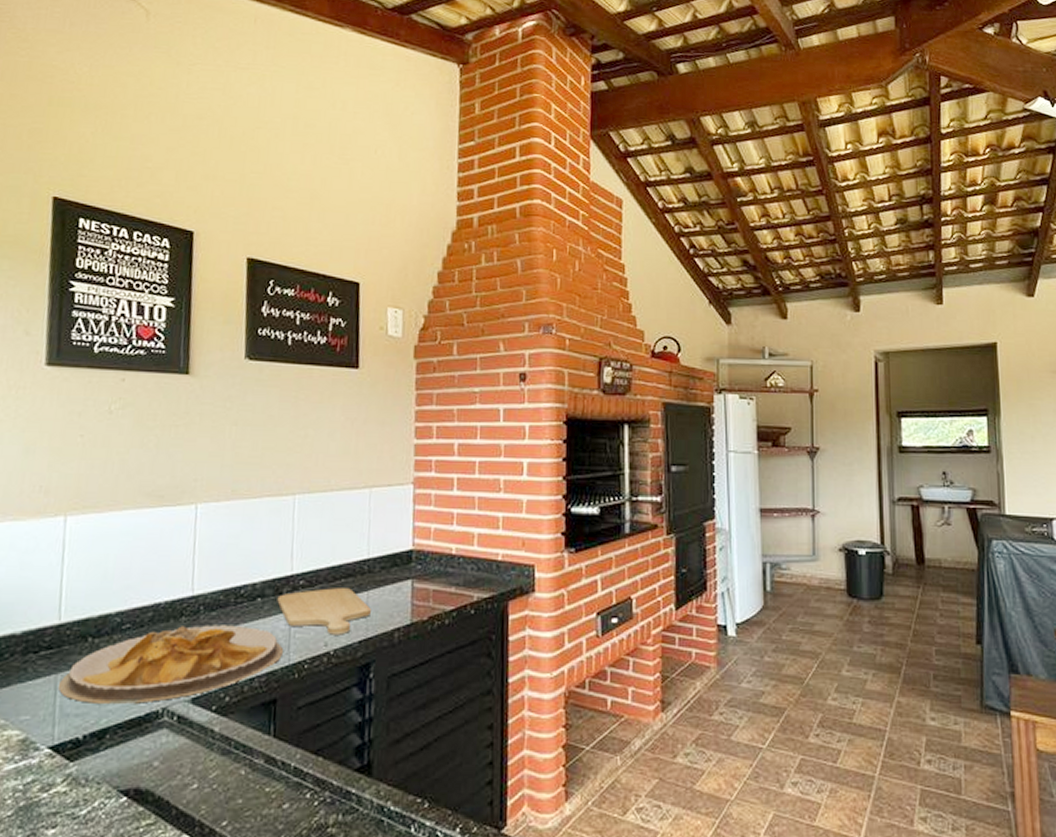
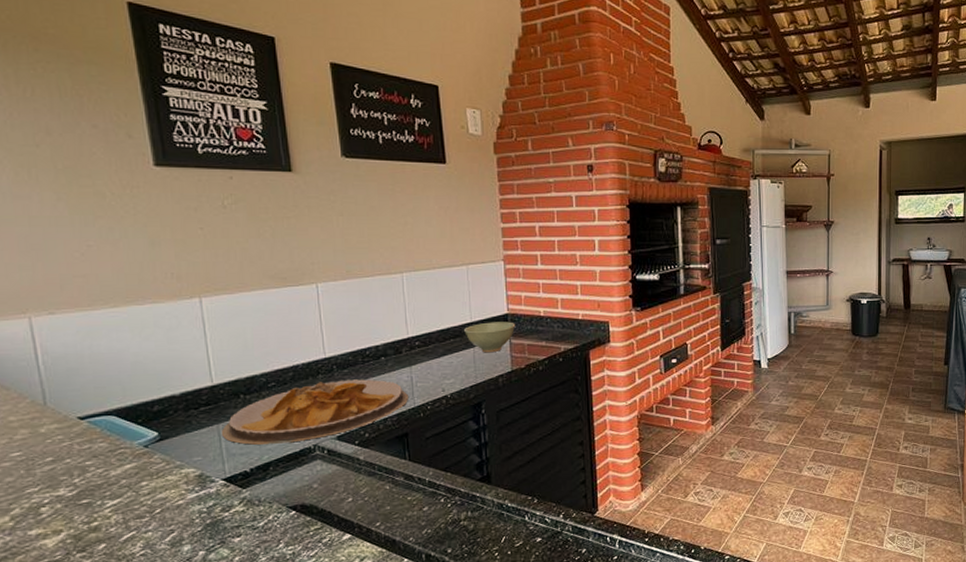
chopping board: present [277,588,371,635] -> none [398,346,478,383]
bowl: none [359,559,421,599] -> present [464,321,516,353]

